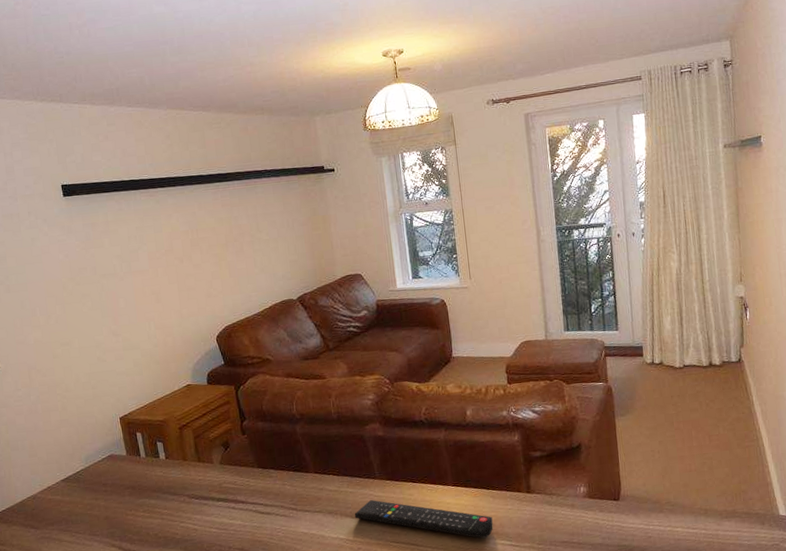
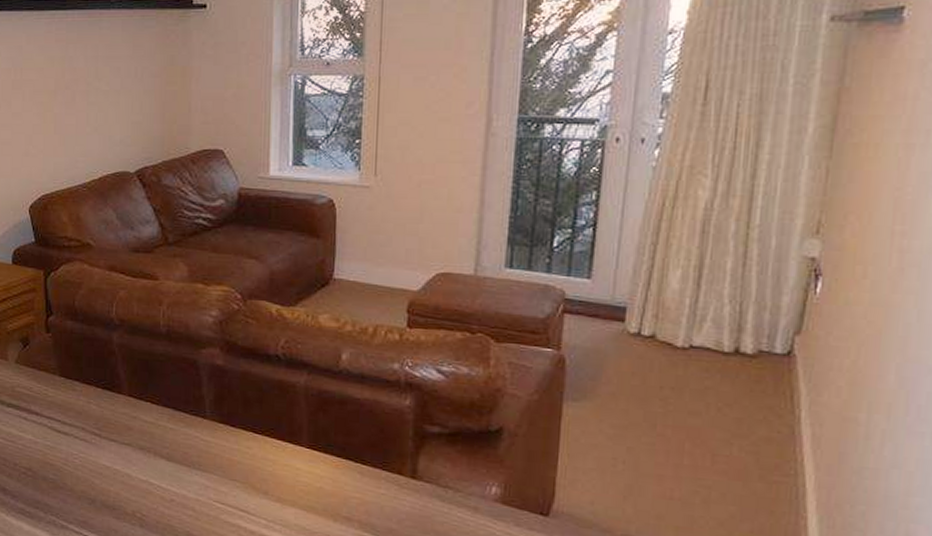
remote control: present [354,500,493,538] -> none [171,444,356,524]

